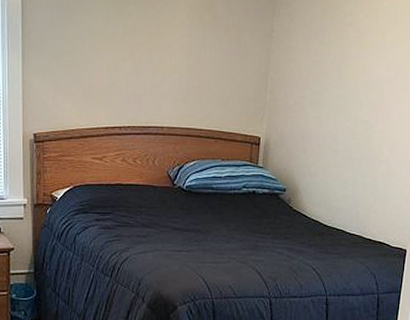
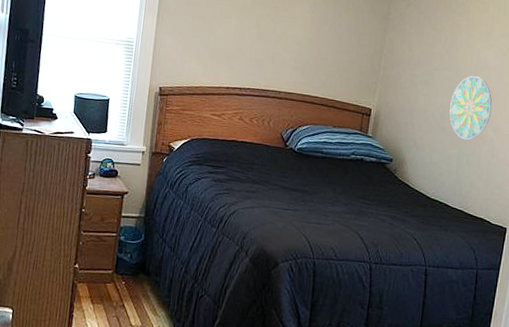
decorative plate: none [342,92,386,161] -> present [449,76,492,140]

